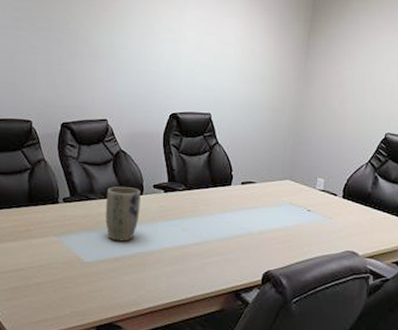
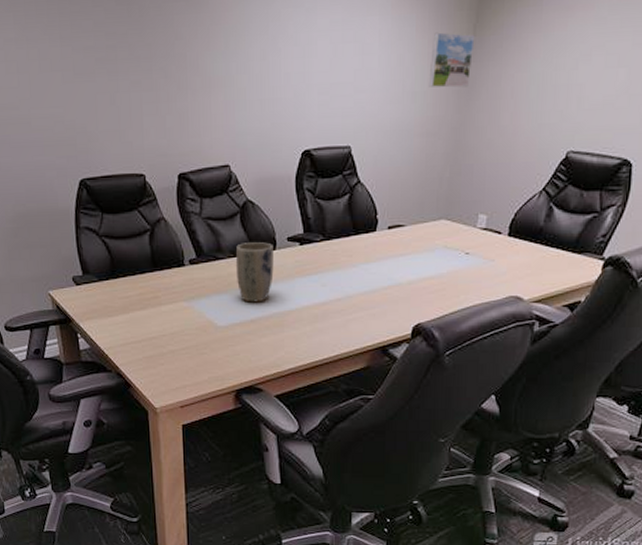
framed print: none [274,35,309,77] -> present [428,32,475,88]

